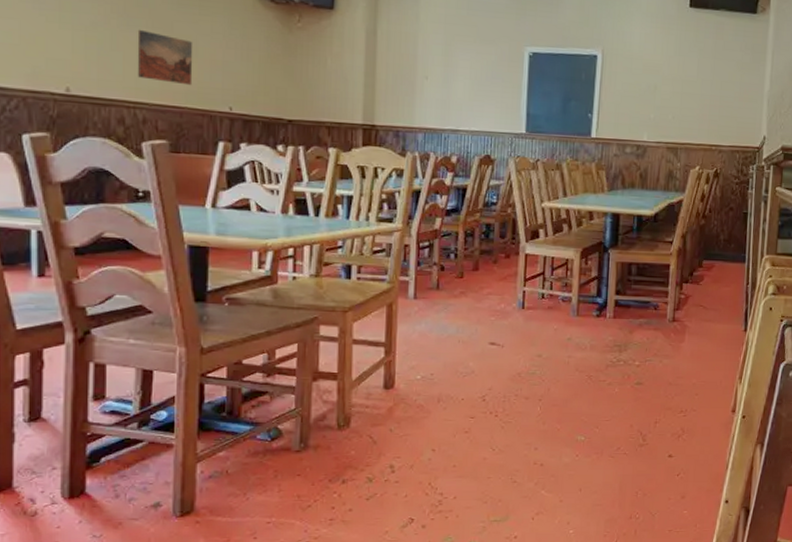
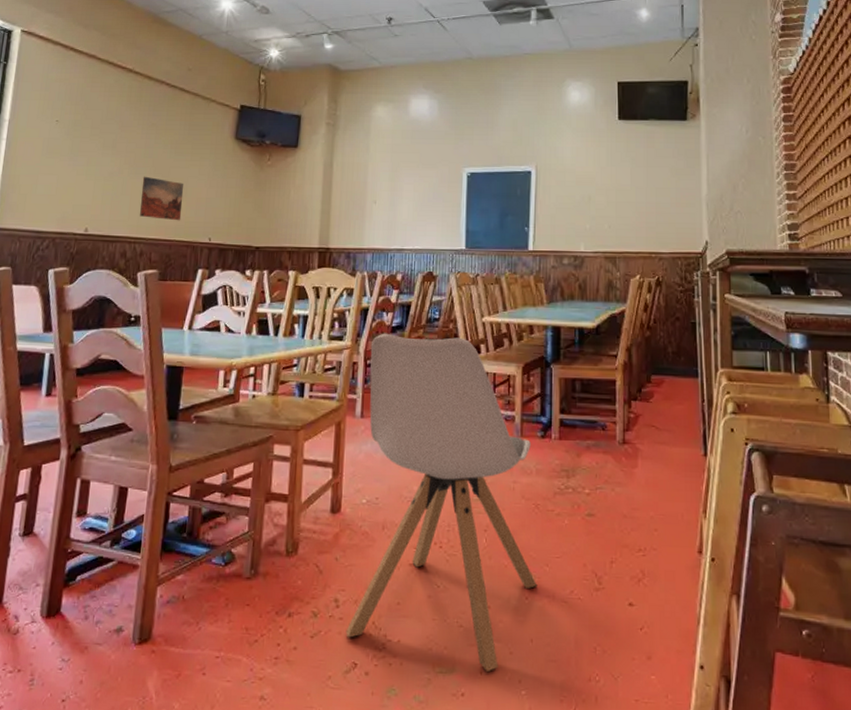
chair: none [402,216,588,517] -> present [345,333,538,671]

